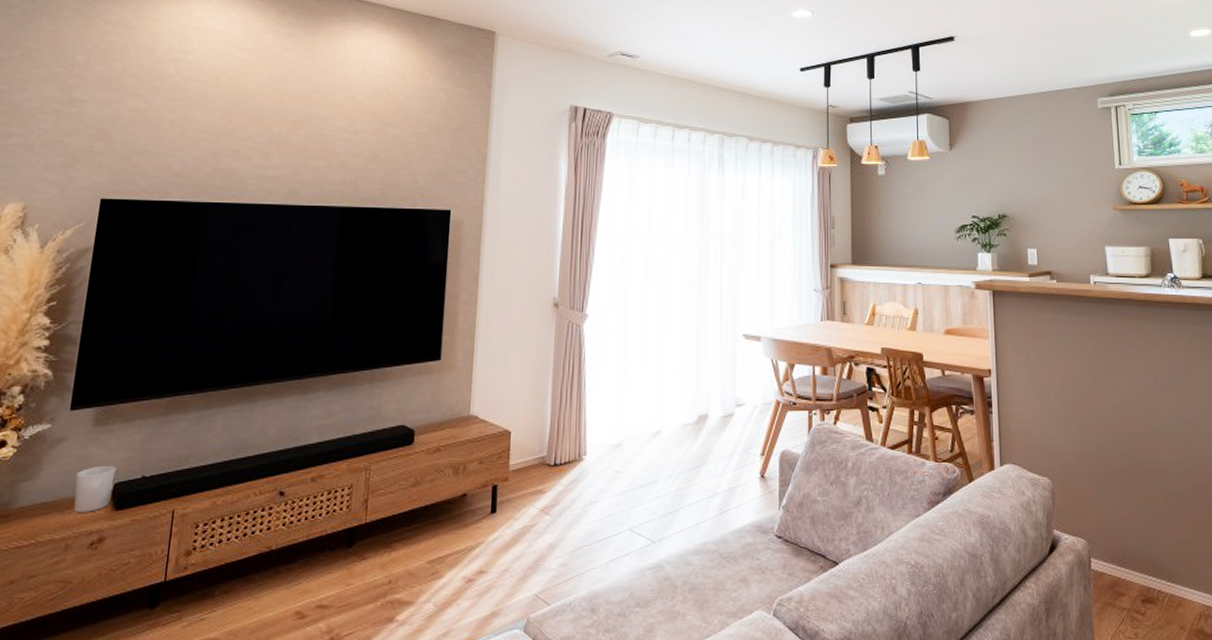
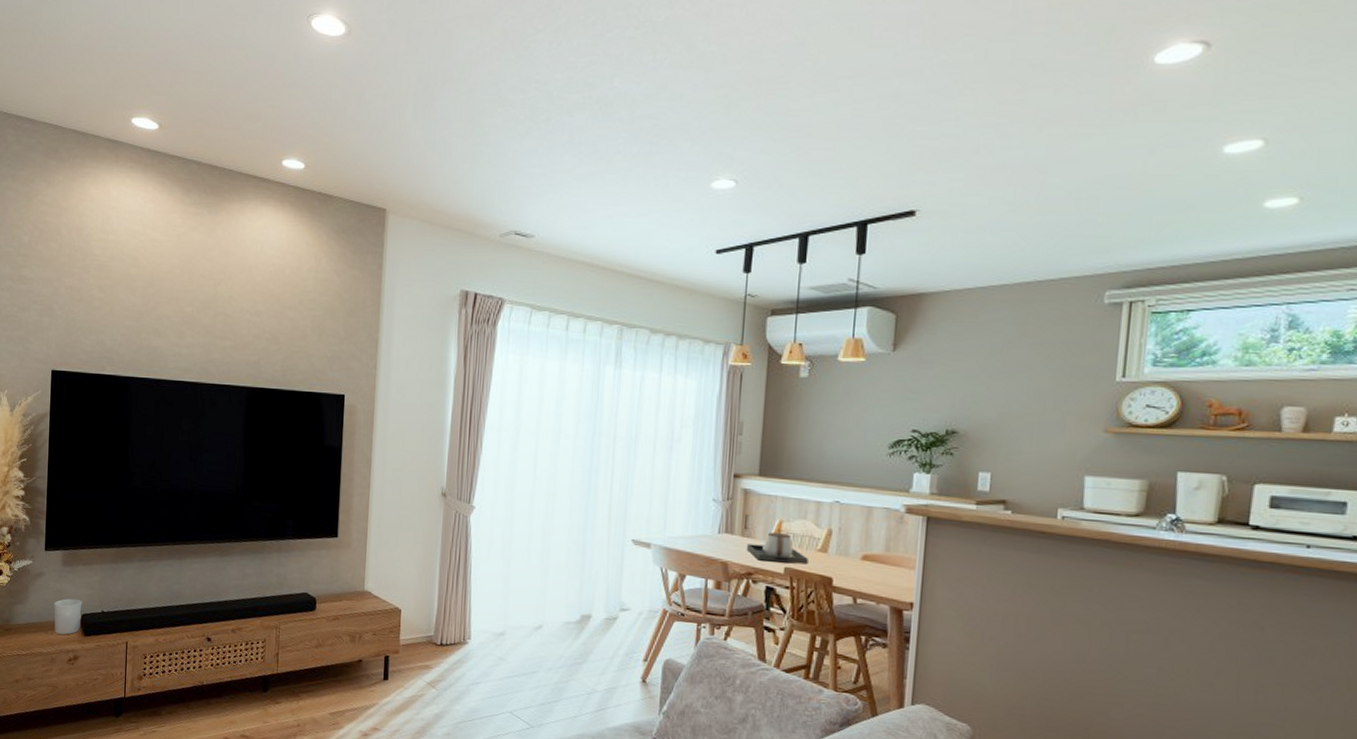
teapot: none [846,316,901,344] -> present [746,532,808,565]

